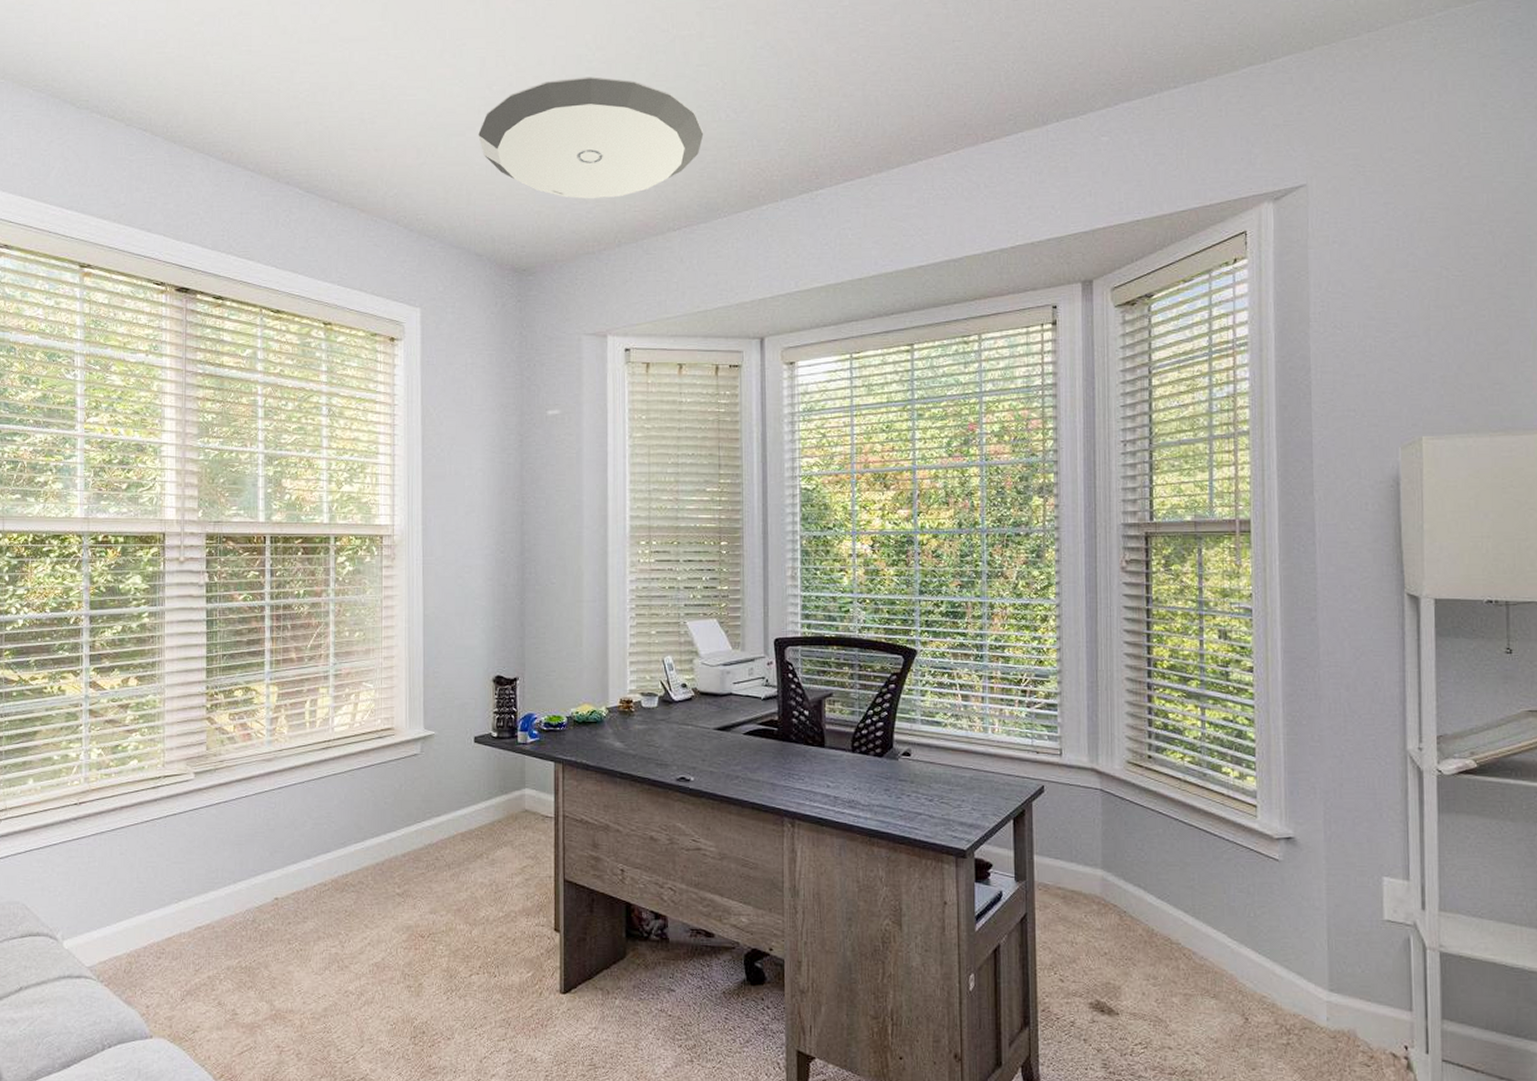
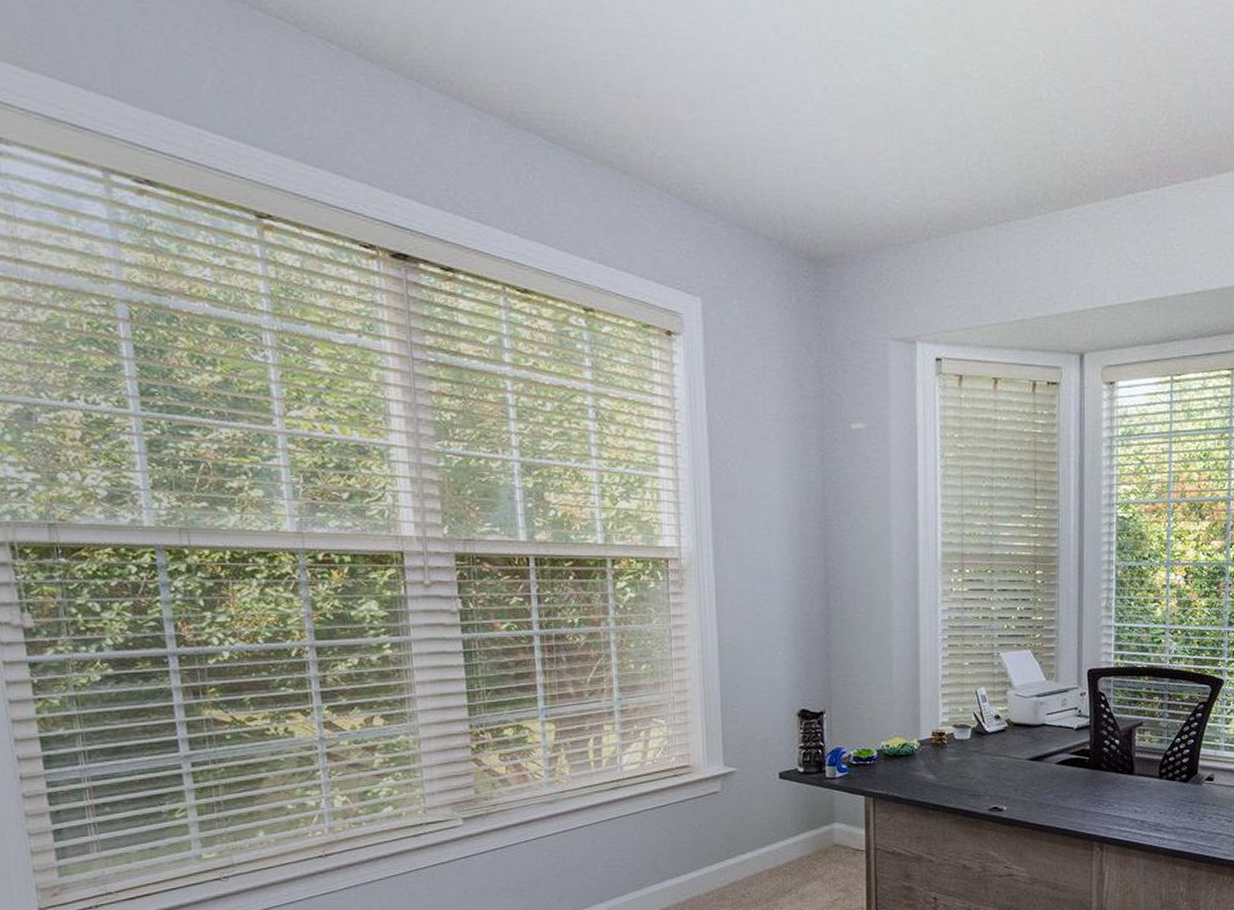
ceiling light fixture: present [478,76,704,199] -> none [763,29,1023,182]

